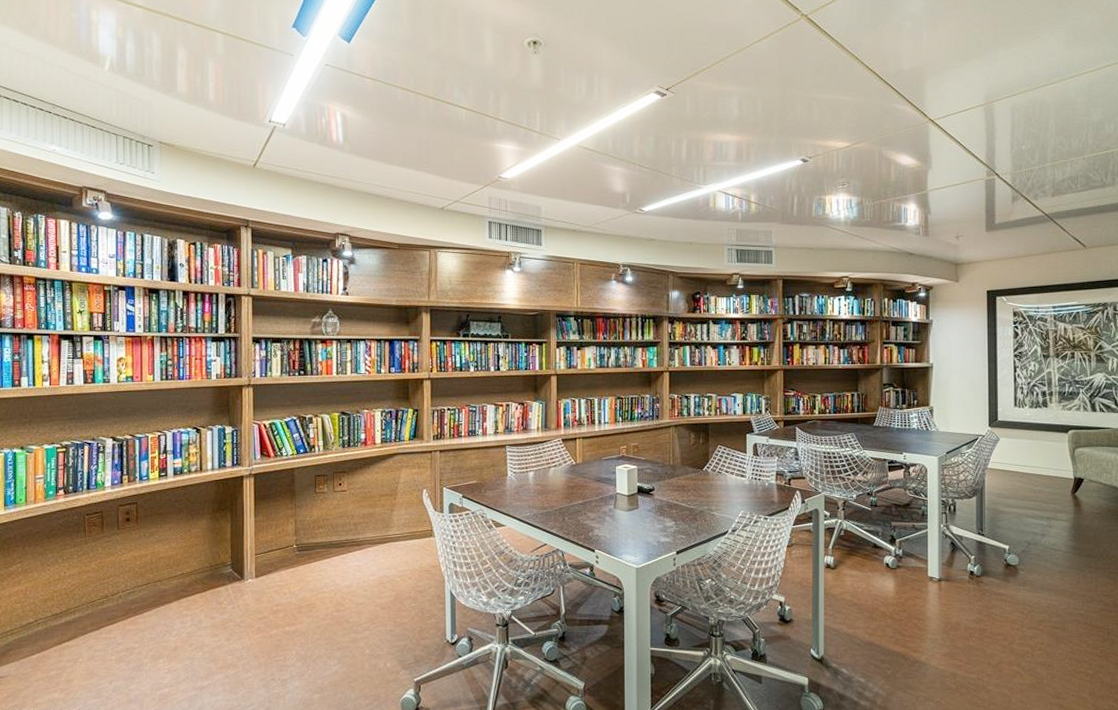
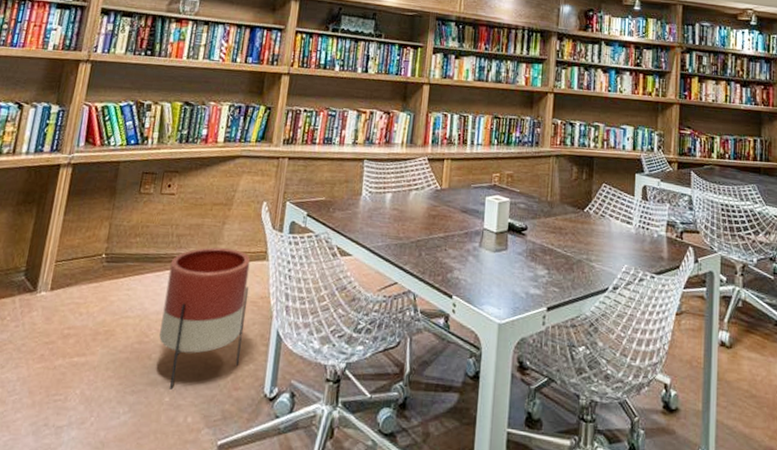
planter: none [352,530,423,644] -> present [159,247,251,390]

